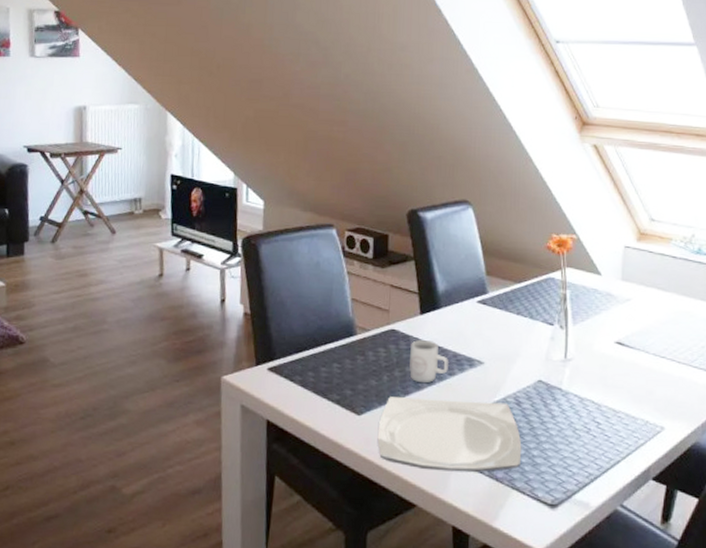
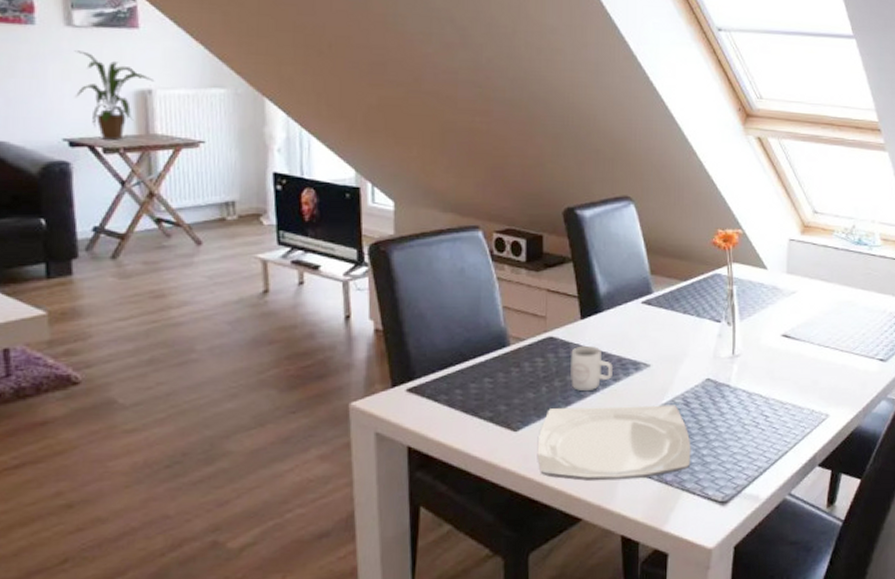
house plant: none [34,76,89,147] -> present [74,50,155,140]

